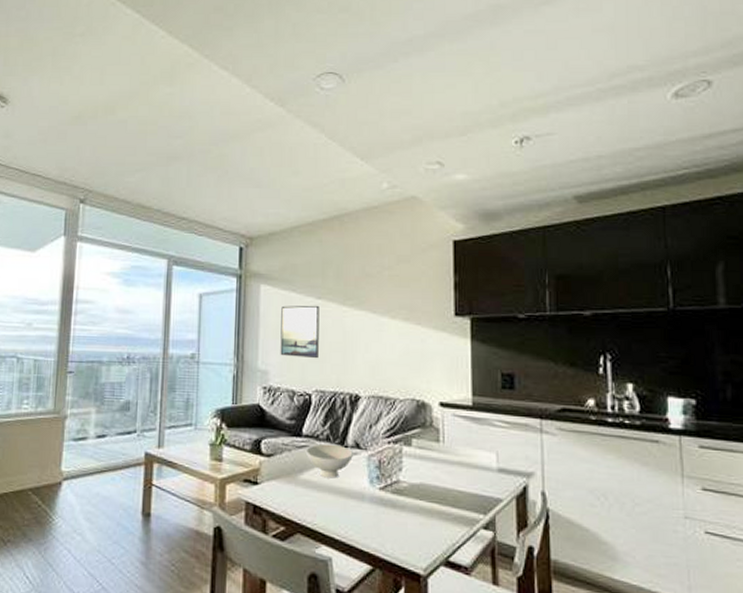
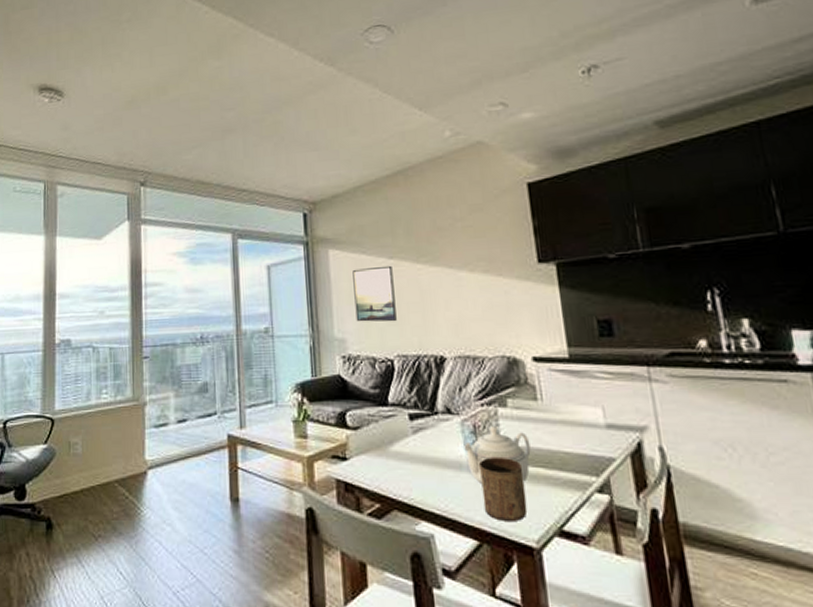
bowl: present [305,443,354,478] -> none [393,411,446,448]
teapot: none [368,461,428,515] -> present [464,425,531,484]
cup: none [379,490,420,551] -> present [478,456,528,523]

